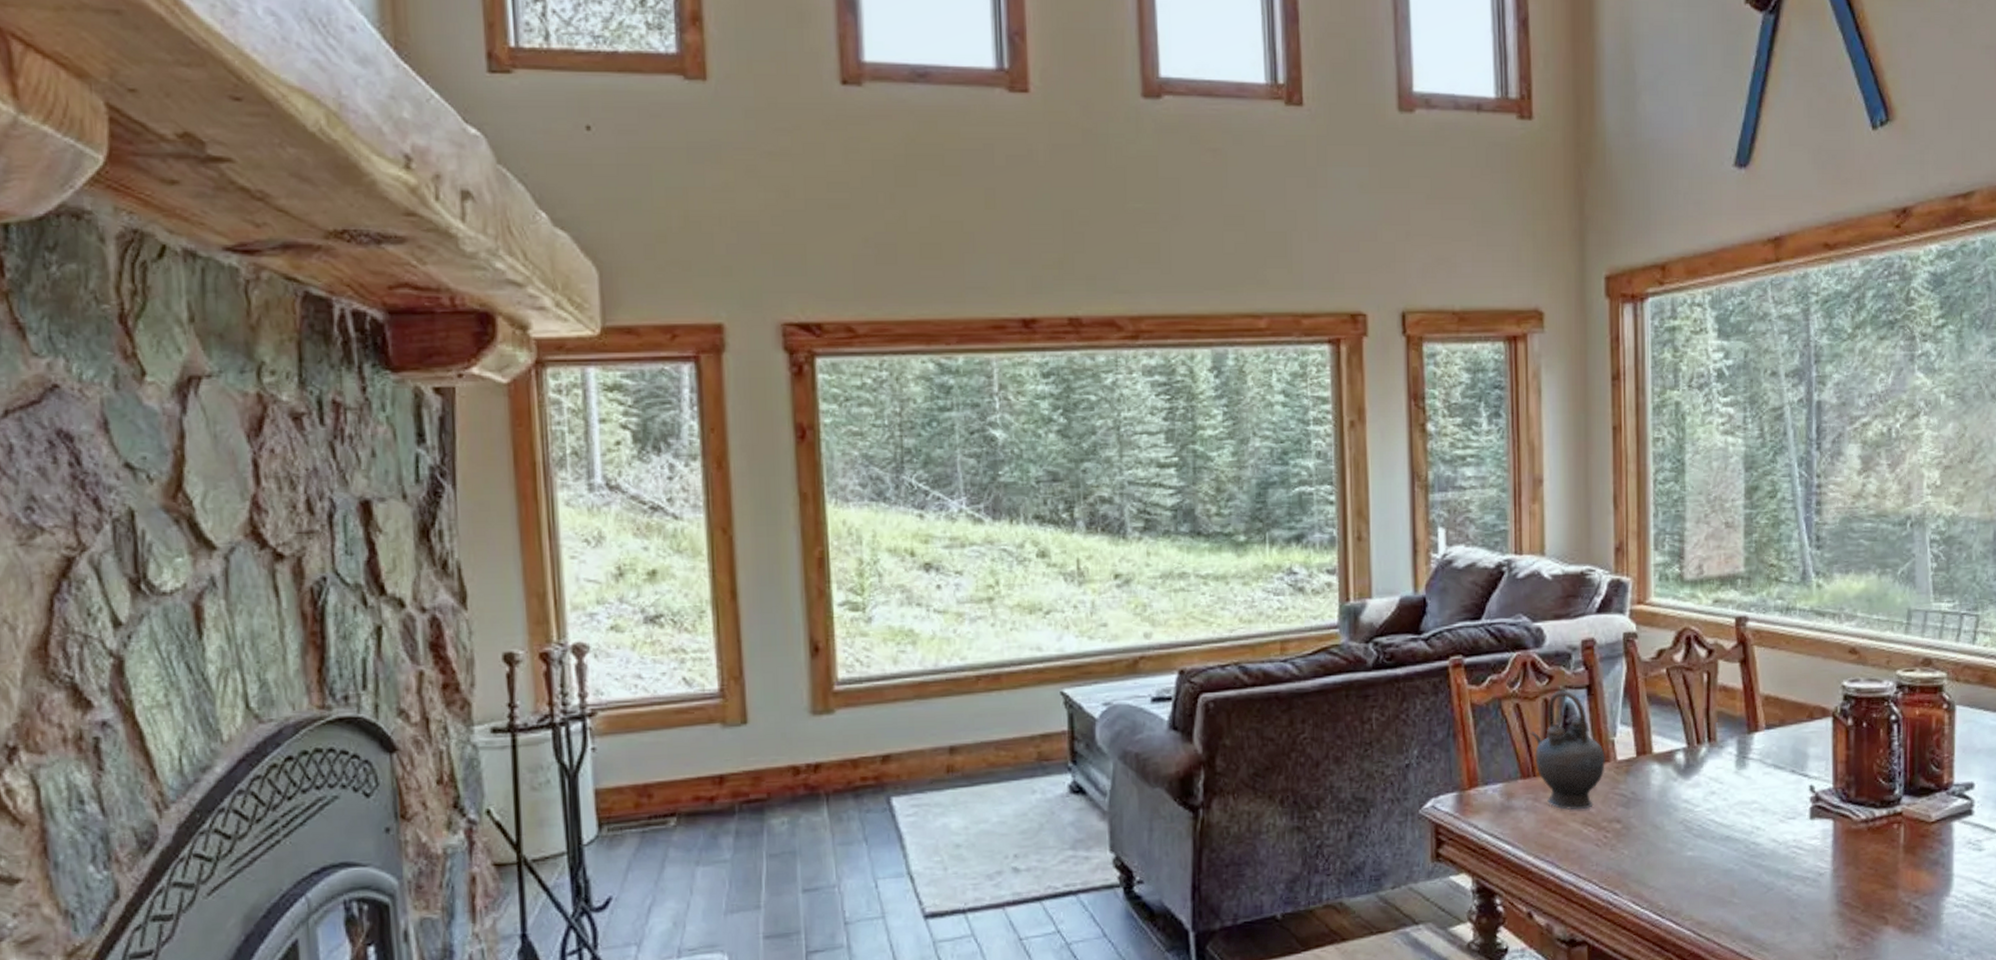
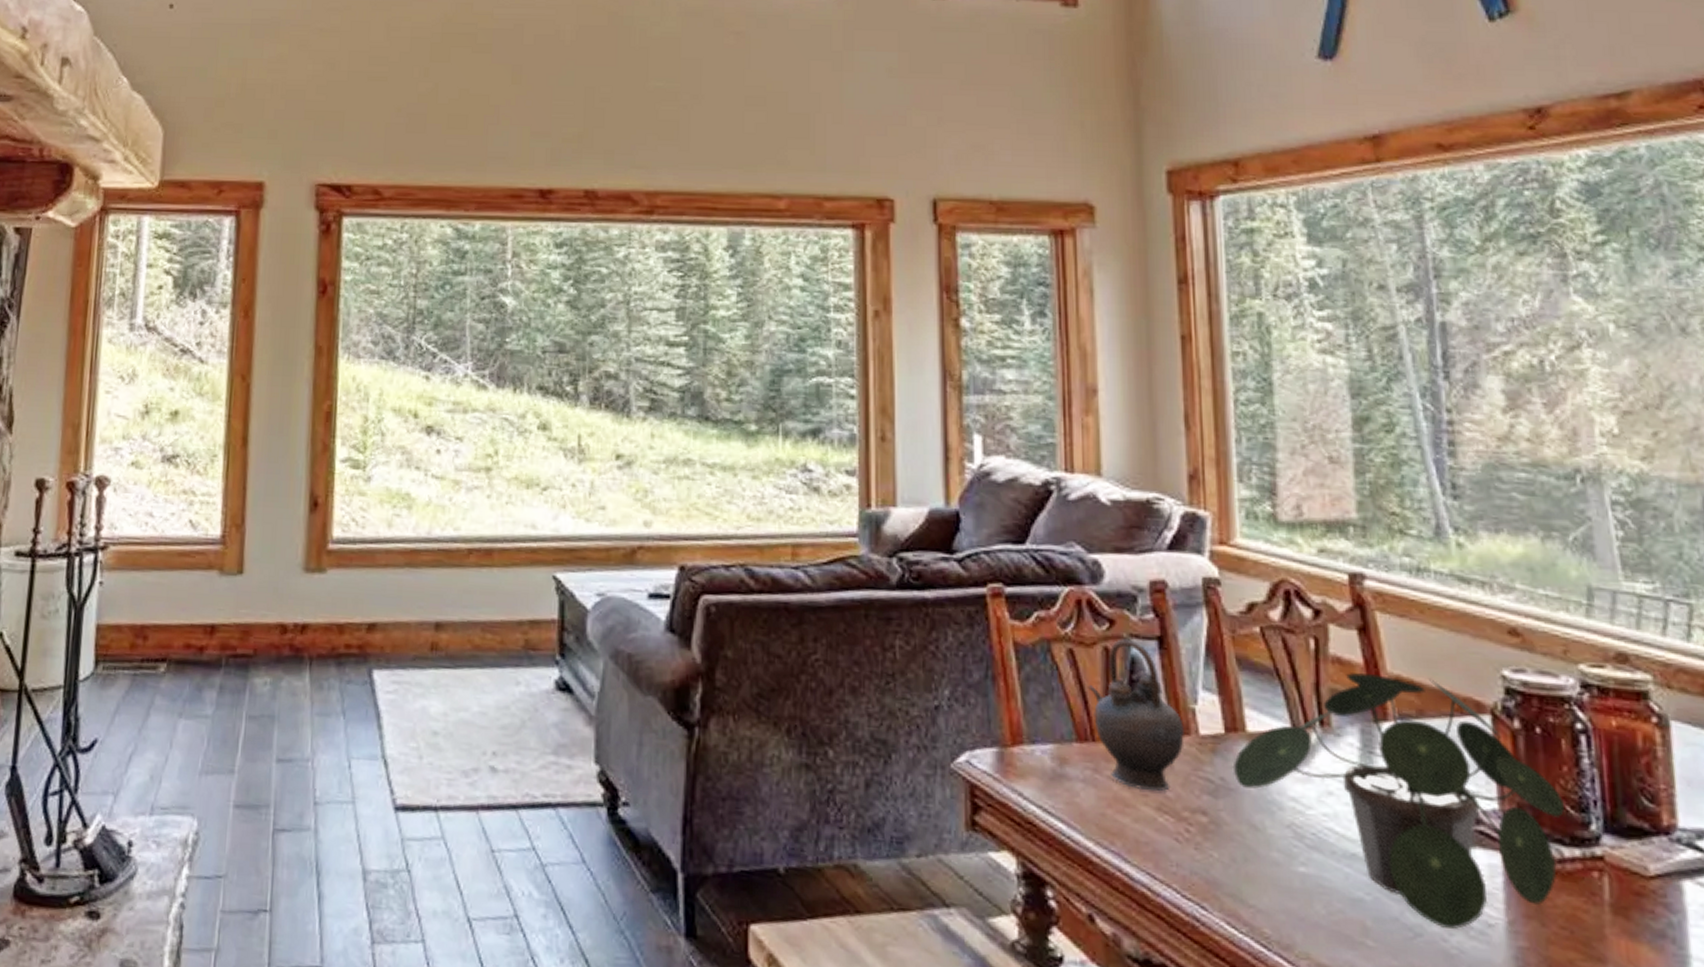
potted plant: none [1641,694,1878,881] -> present [1232,673,1564,929]

